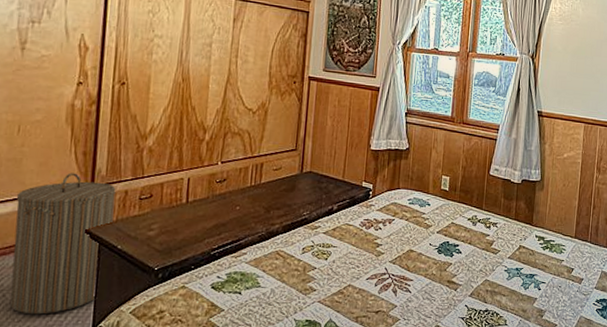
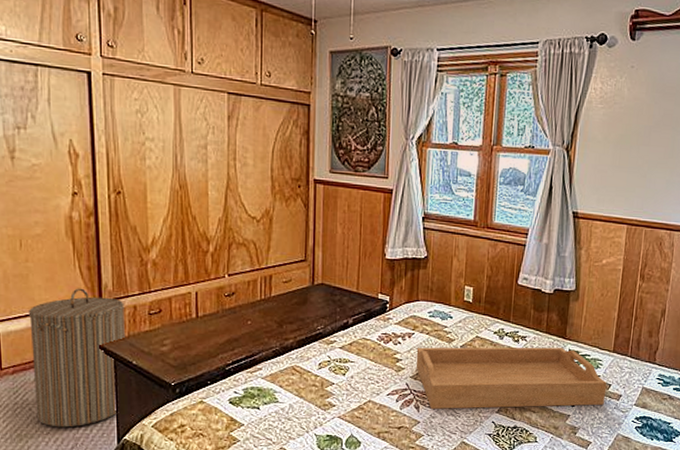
serving tray: none [394,232,570,293] -> present [415,347,607,409]

